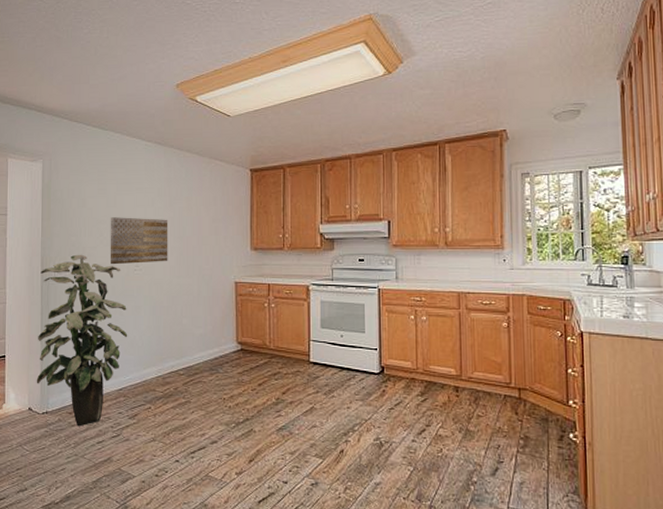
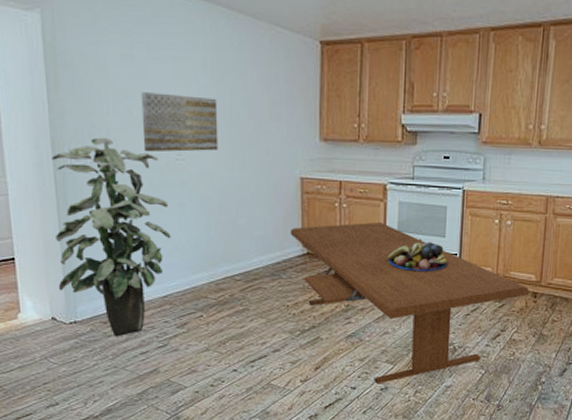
table: none [226,319,450,479] -> present [290,221,529,384]
fruit bowl: none [312,338,370,367] -> present [387,242,449,272]

